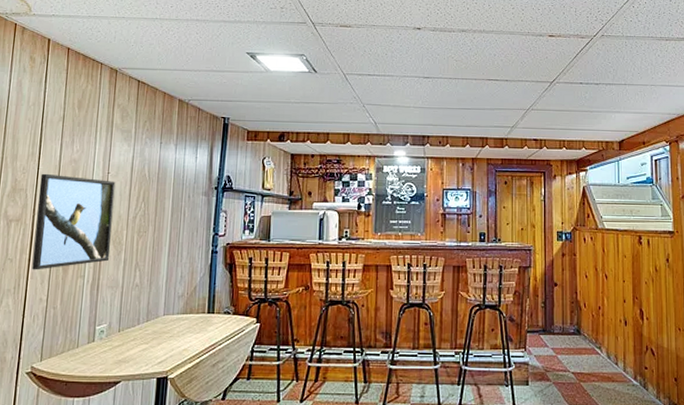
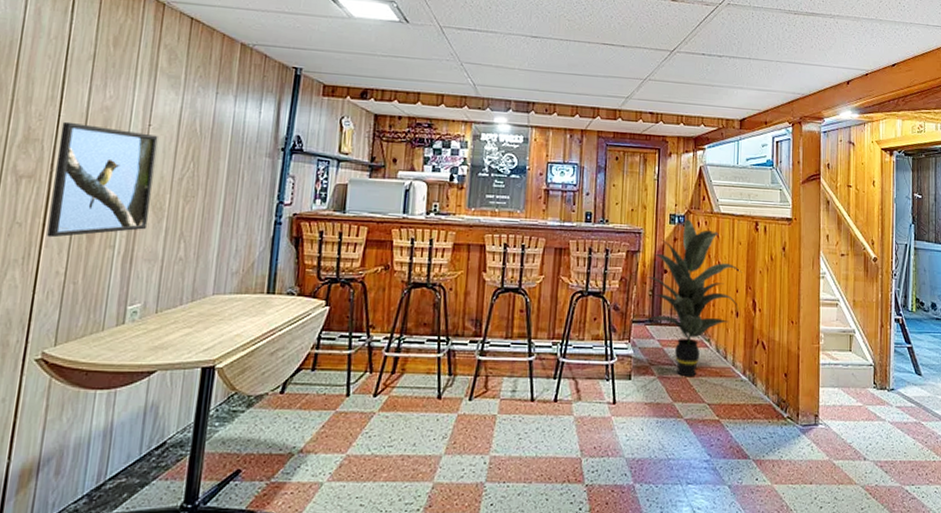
indoor plant: none [539,236,629,383] -> present [647,219,742,377]

